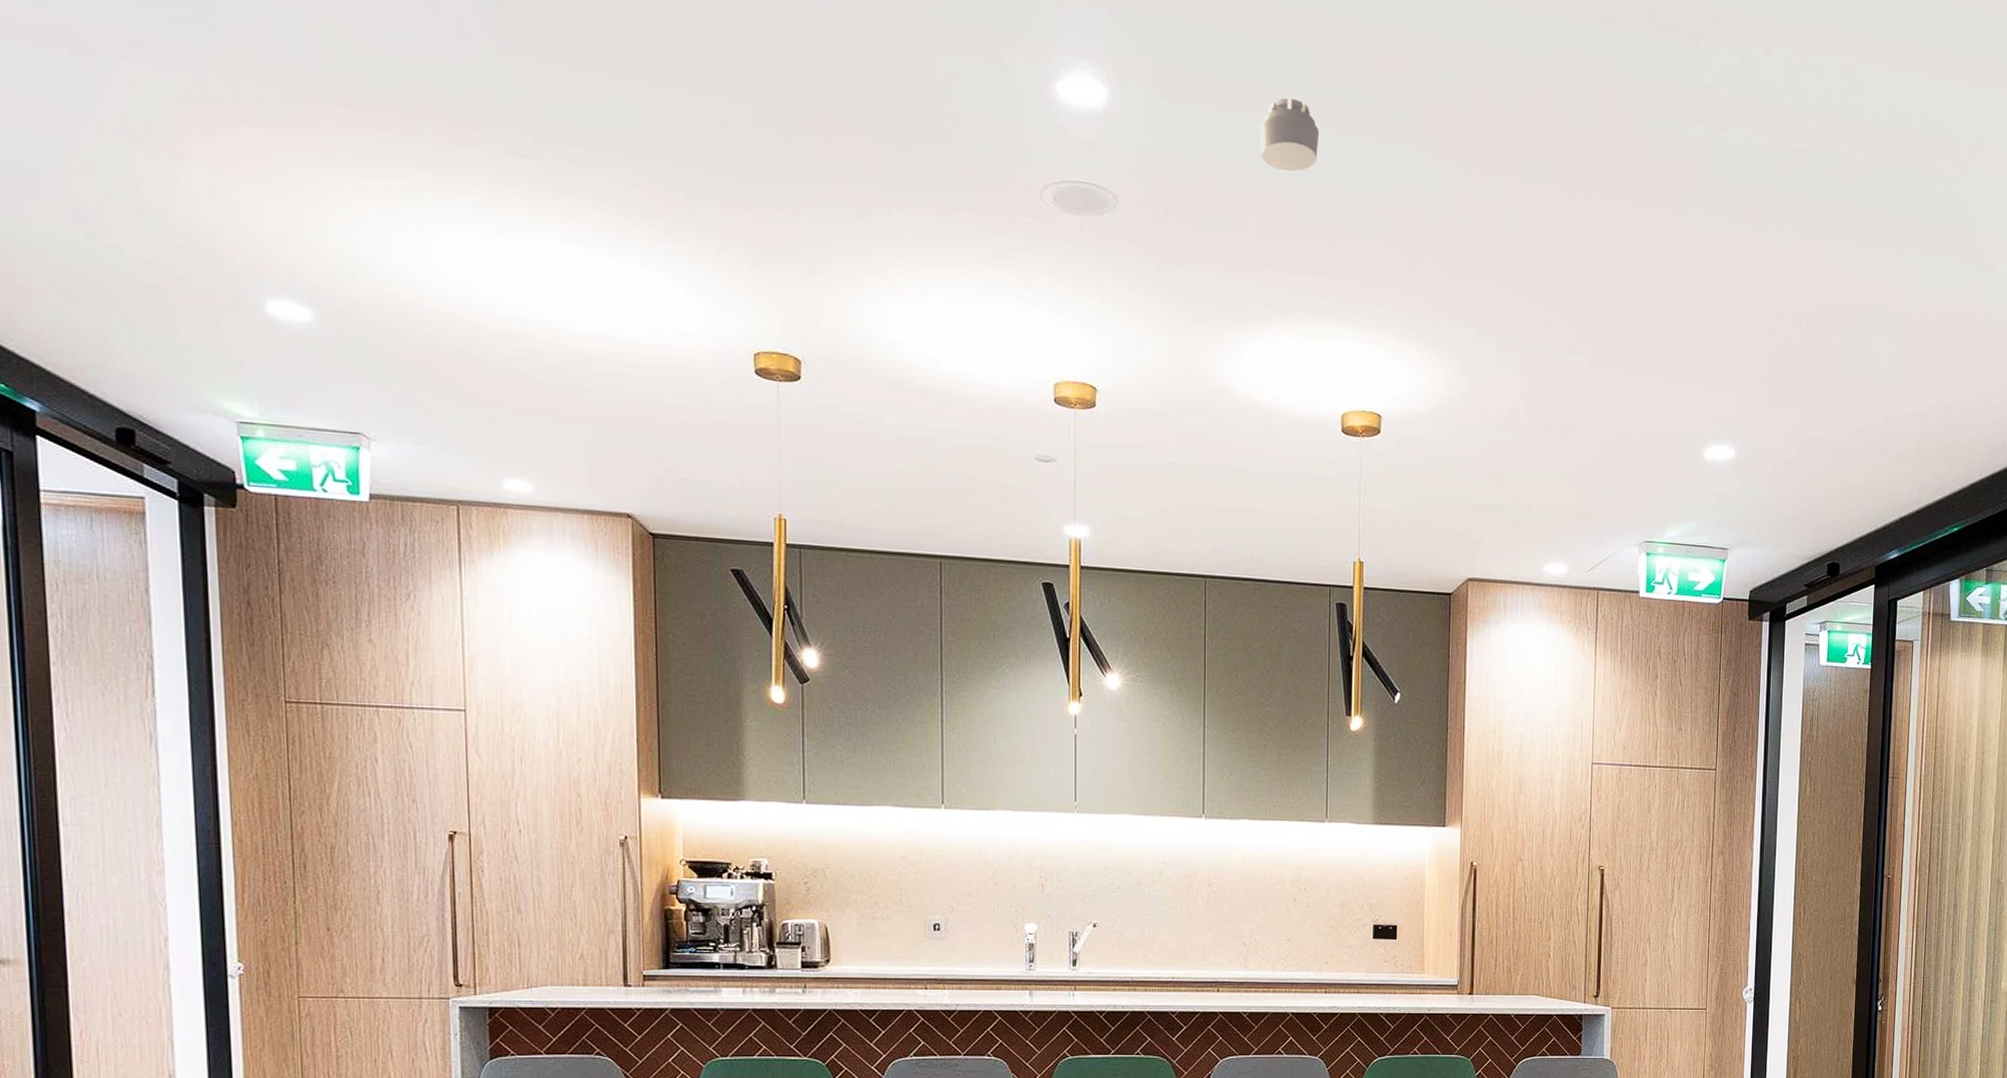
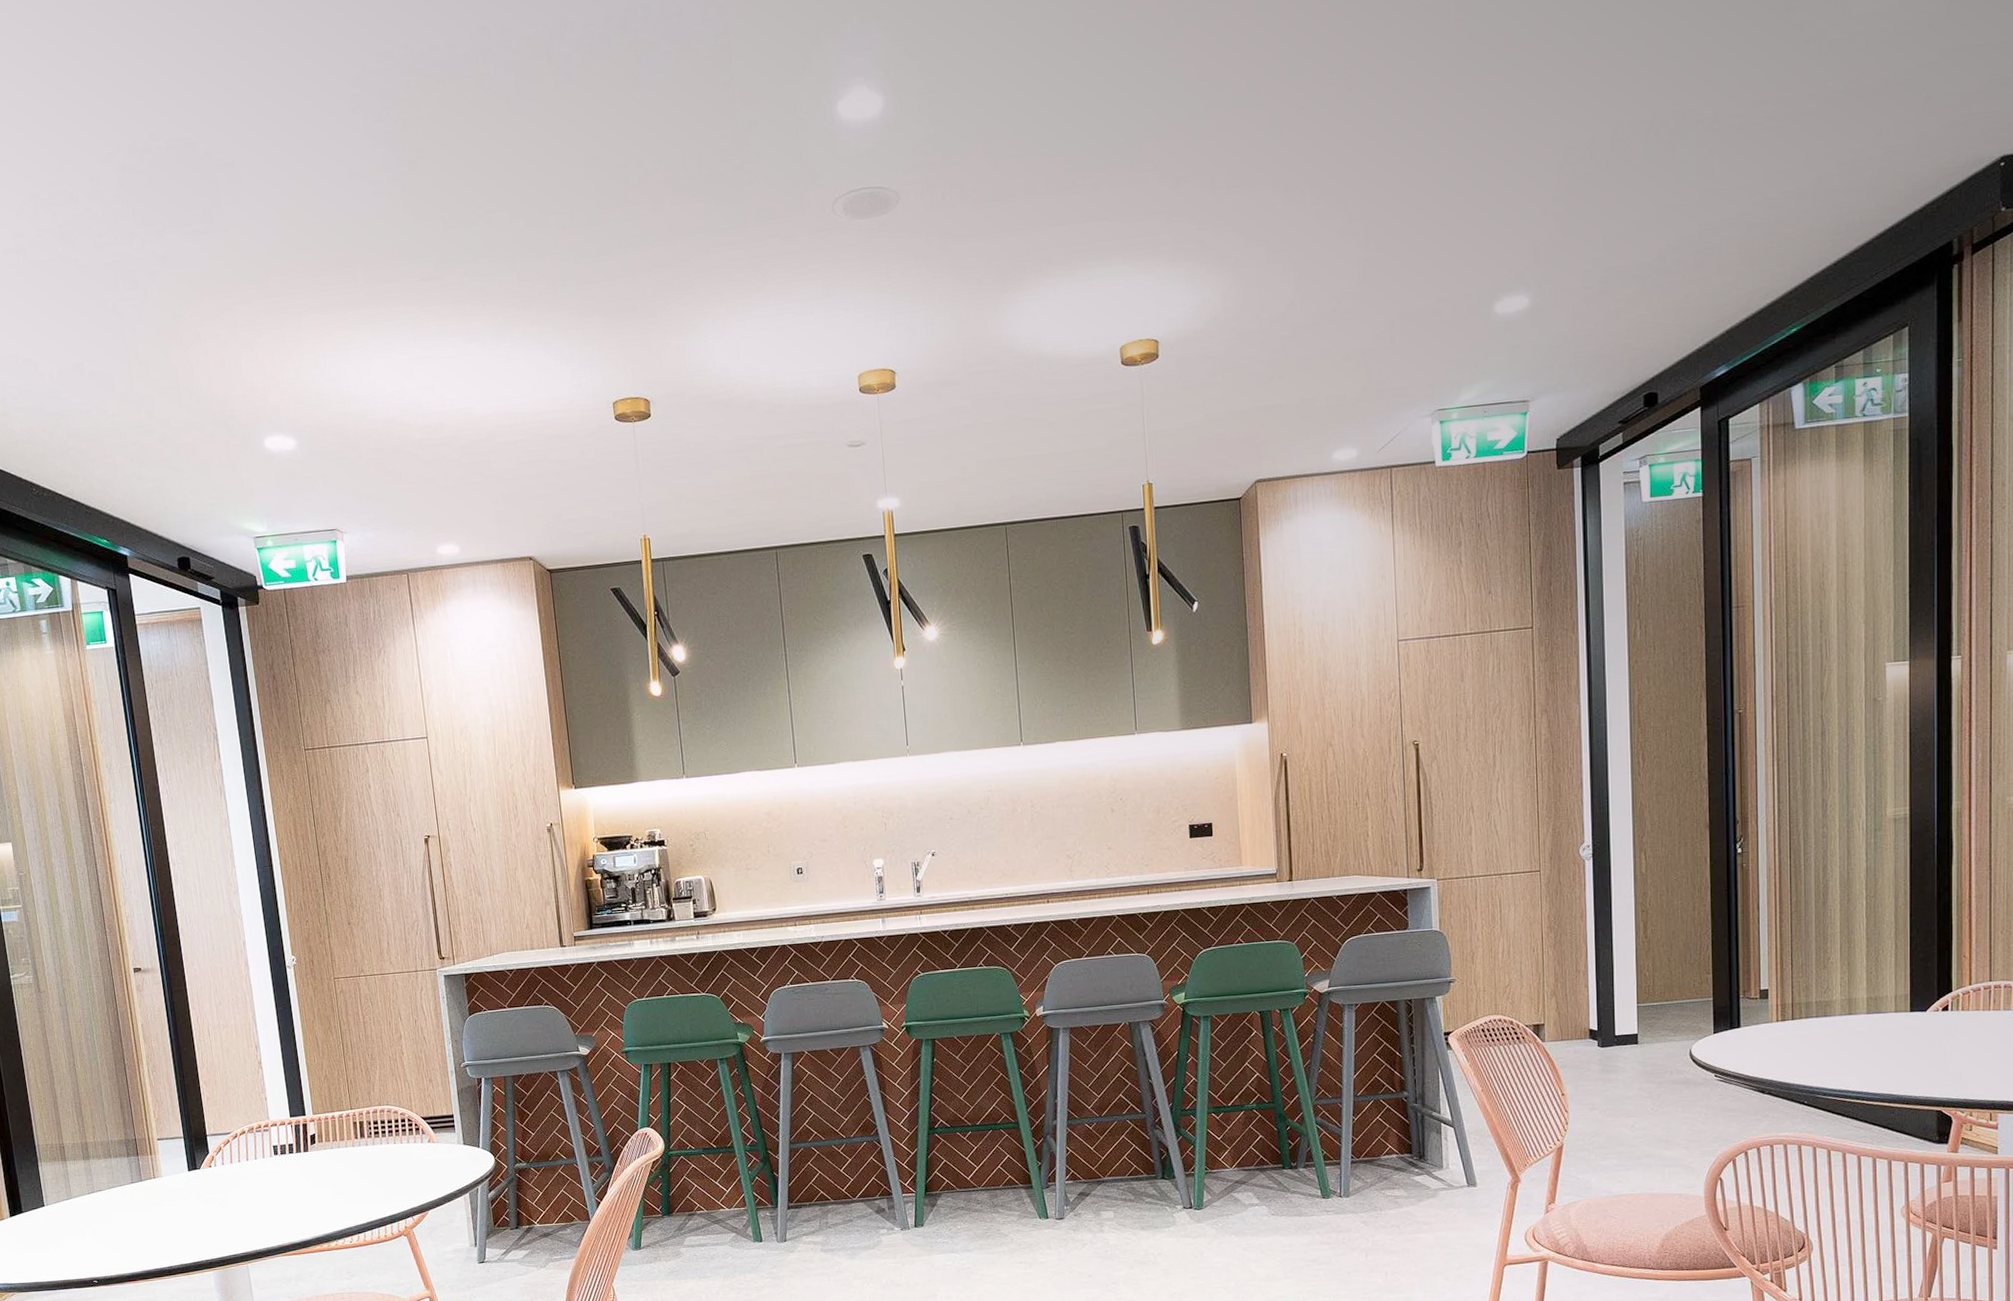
smoke detector: present [1259,98,1320,172] -> none [1020,60,1078,131]

